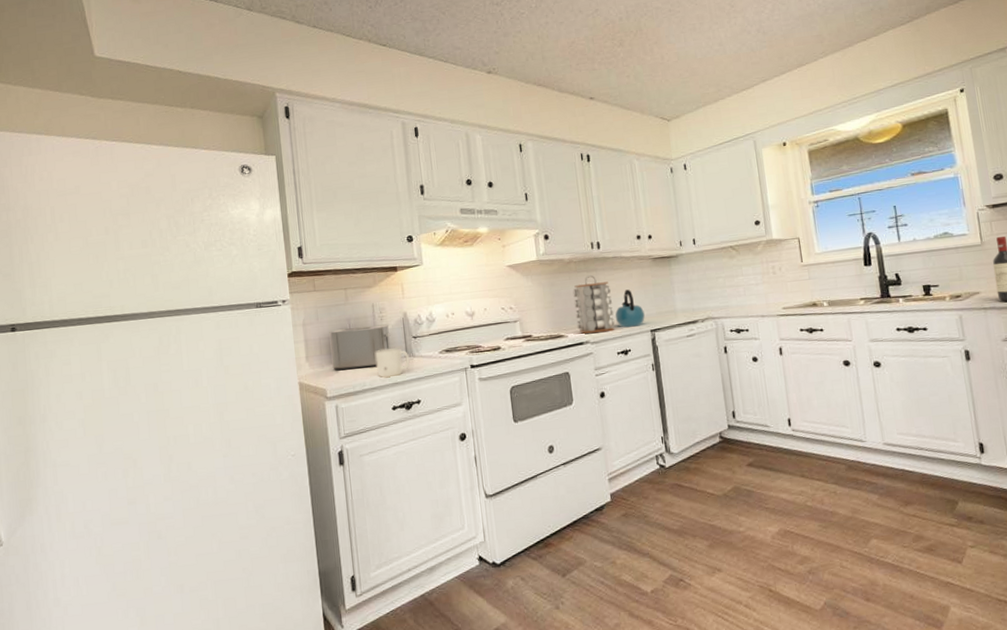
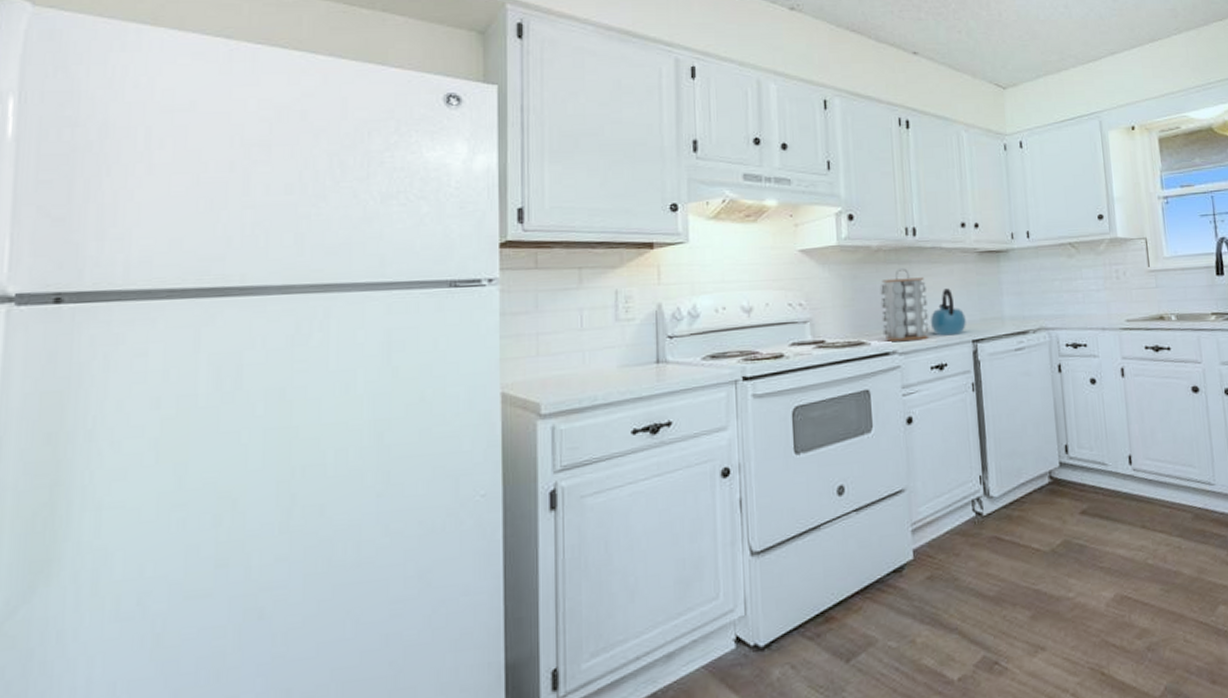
toaster: present [329,324,391,371] -> none [551,318,637,379]
mug: present [375,348,410,378] -> none [613,350,662,391]

